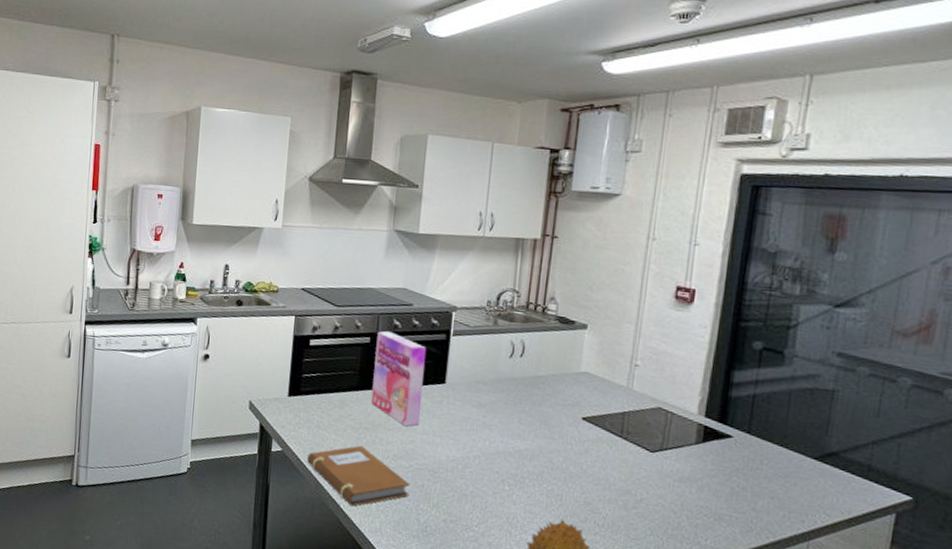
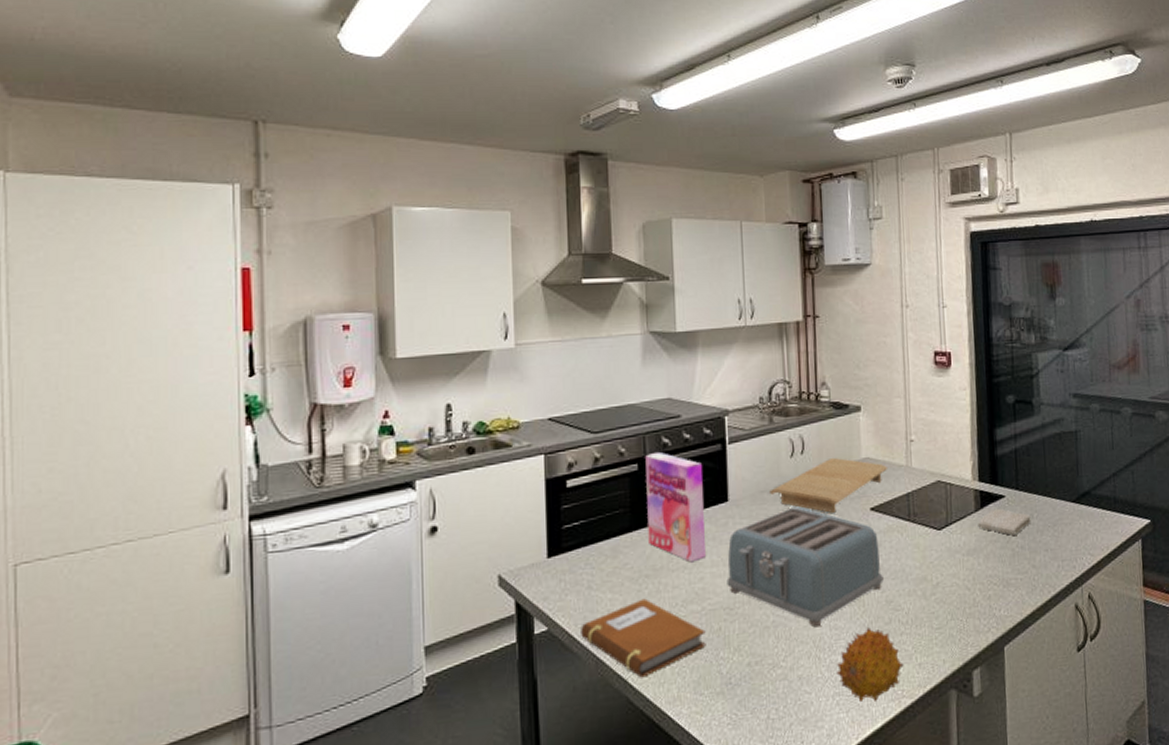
toaster: none [434,400,586,506] -> present [726,506,883,626]
cutting board: none [485,365,607,414] -> present [769,457,889,513]
washcloth: none [696,446,760,476] -> present [977,508,1031,535]

